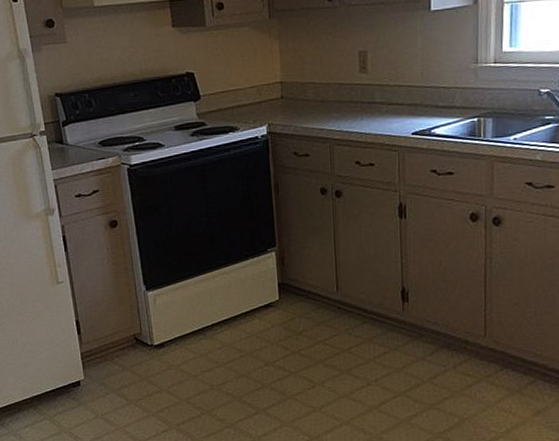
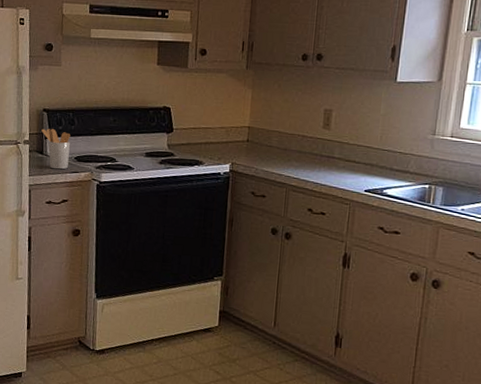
utensil holder: none [57,114,93,159] -> present [41,128,71,170]

